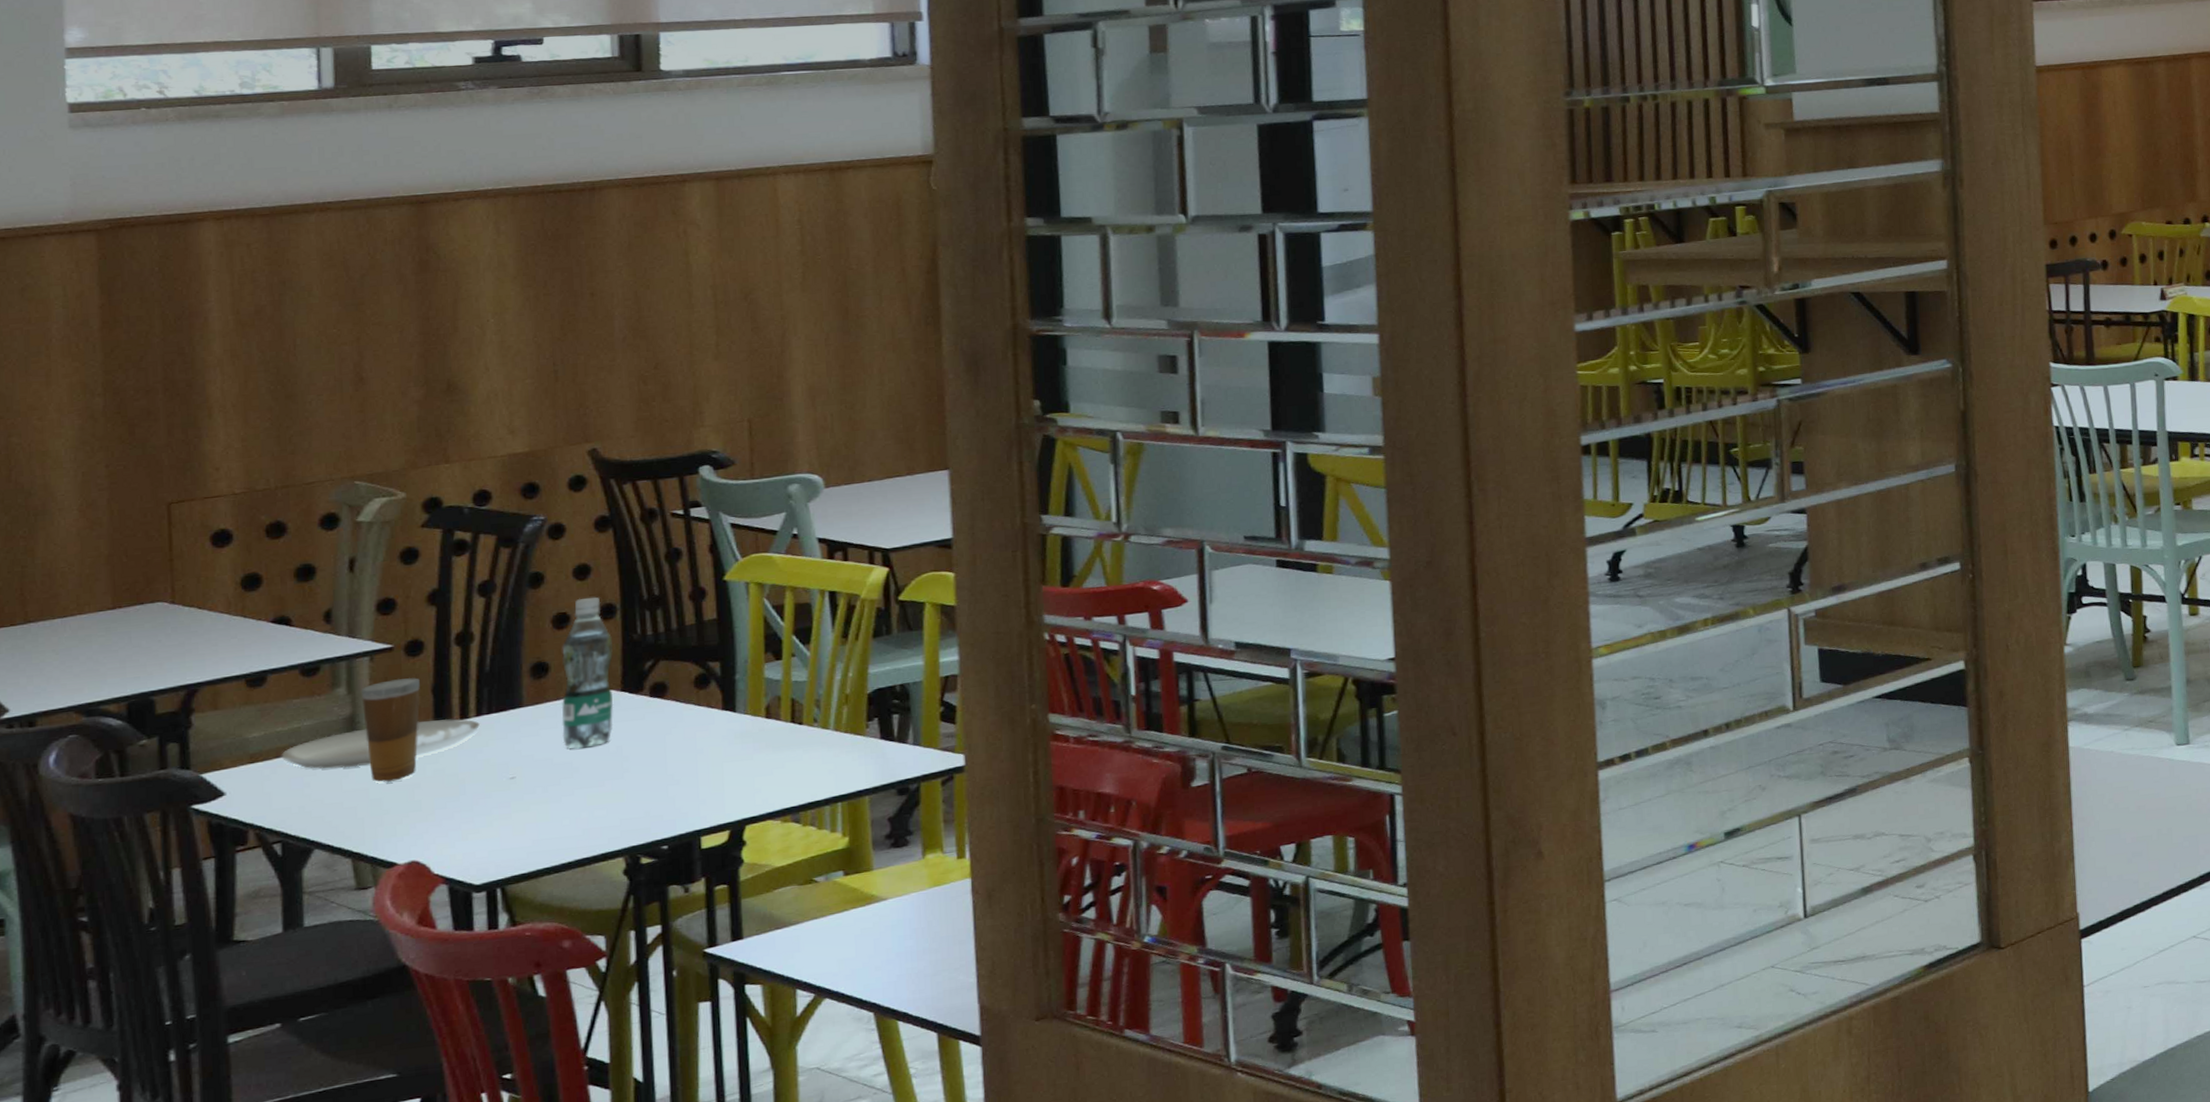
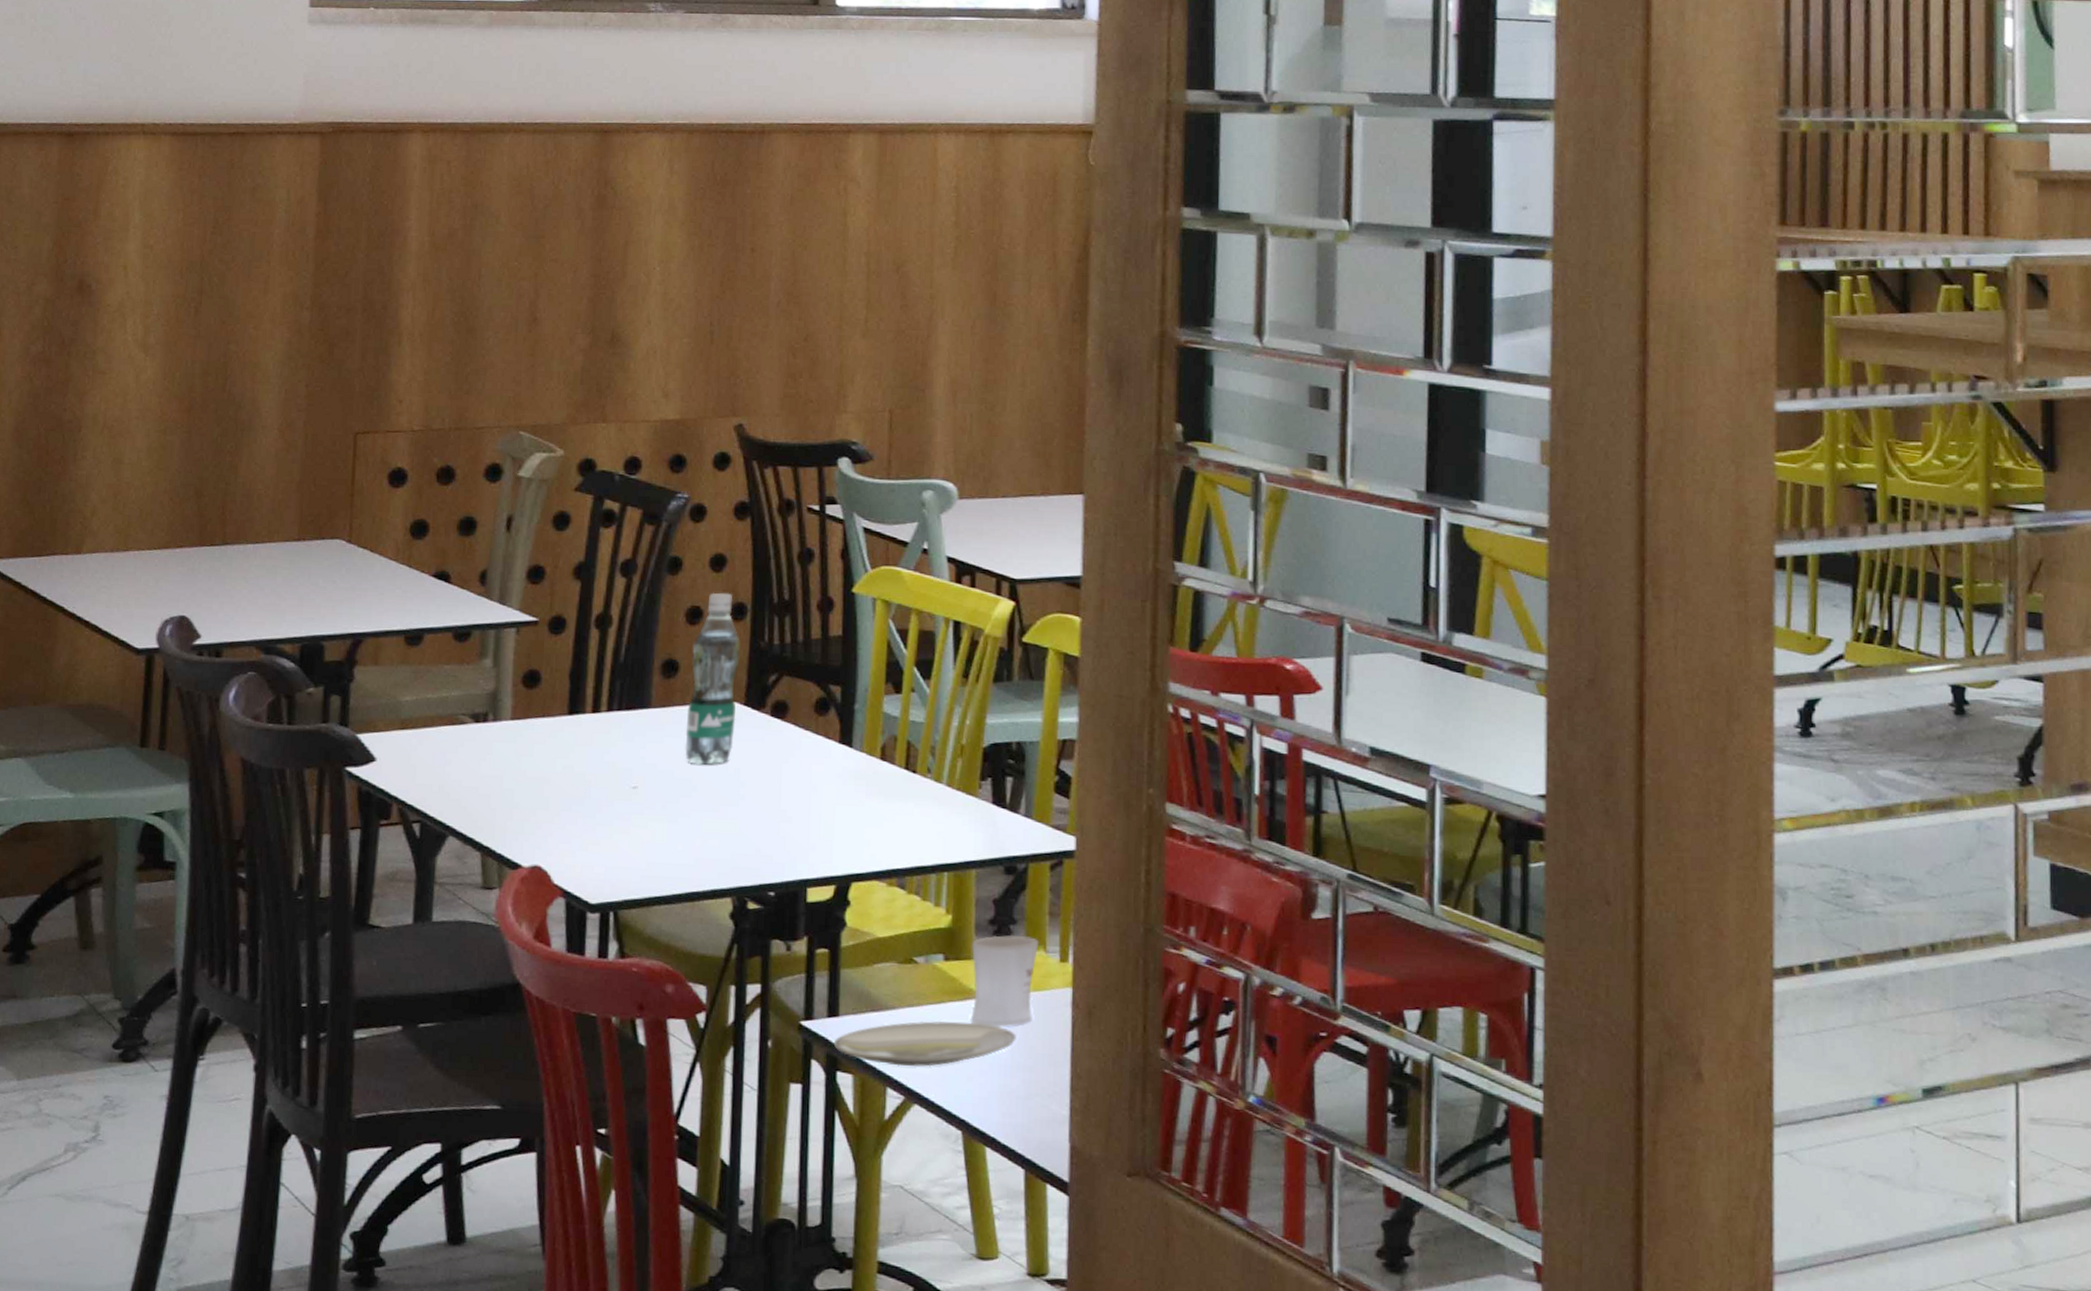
plate: present [281,718,480,769] -> none [428,708,610,750]
beverage cup: present [362,678,420,783] -> none [505,657,559,773]
plate: none [739,921,920,972] -> present [833,1020,1016,1067]
mug: none [869,842,936,923] -> present [970,934,1039,1029]

